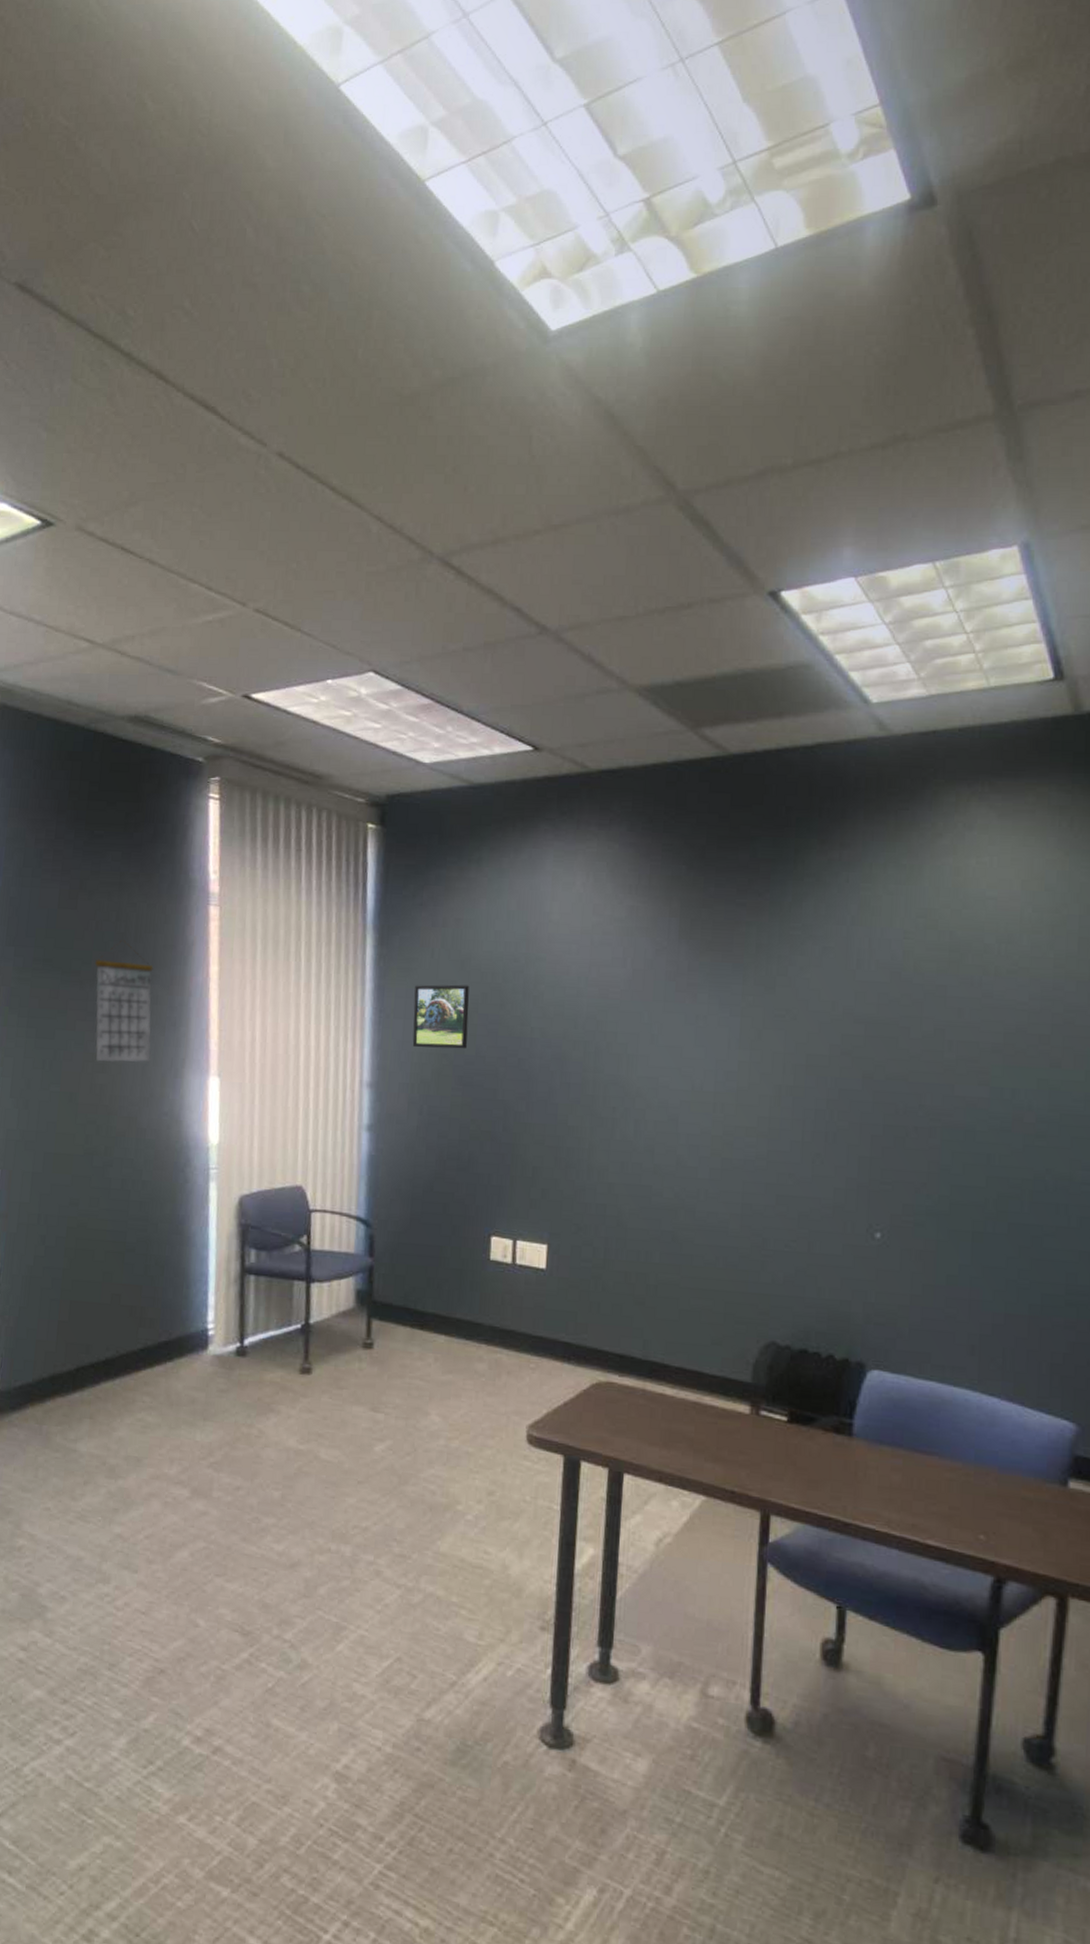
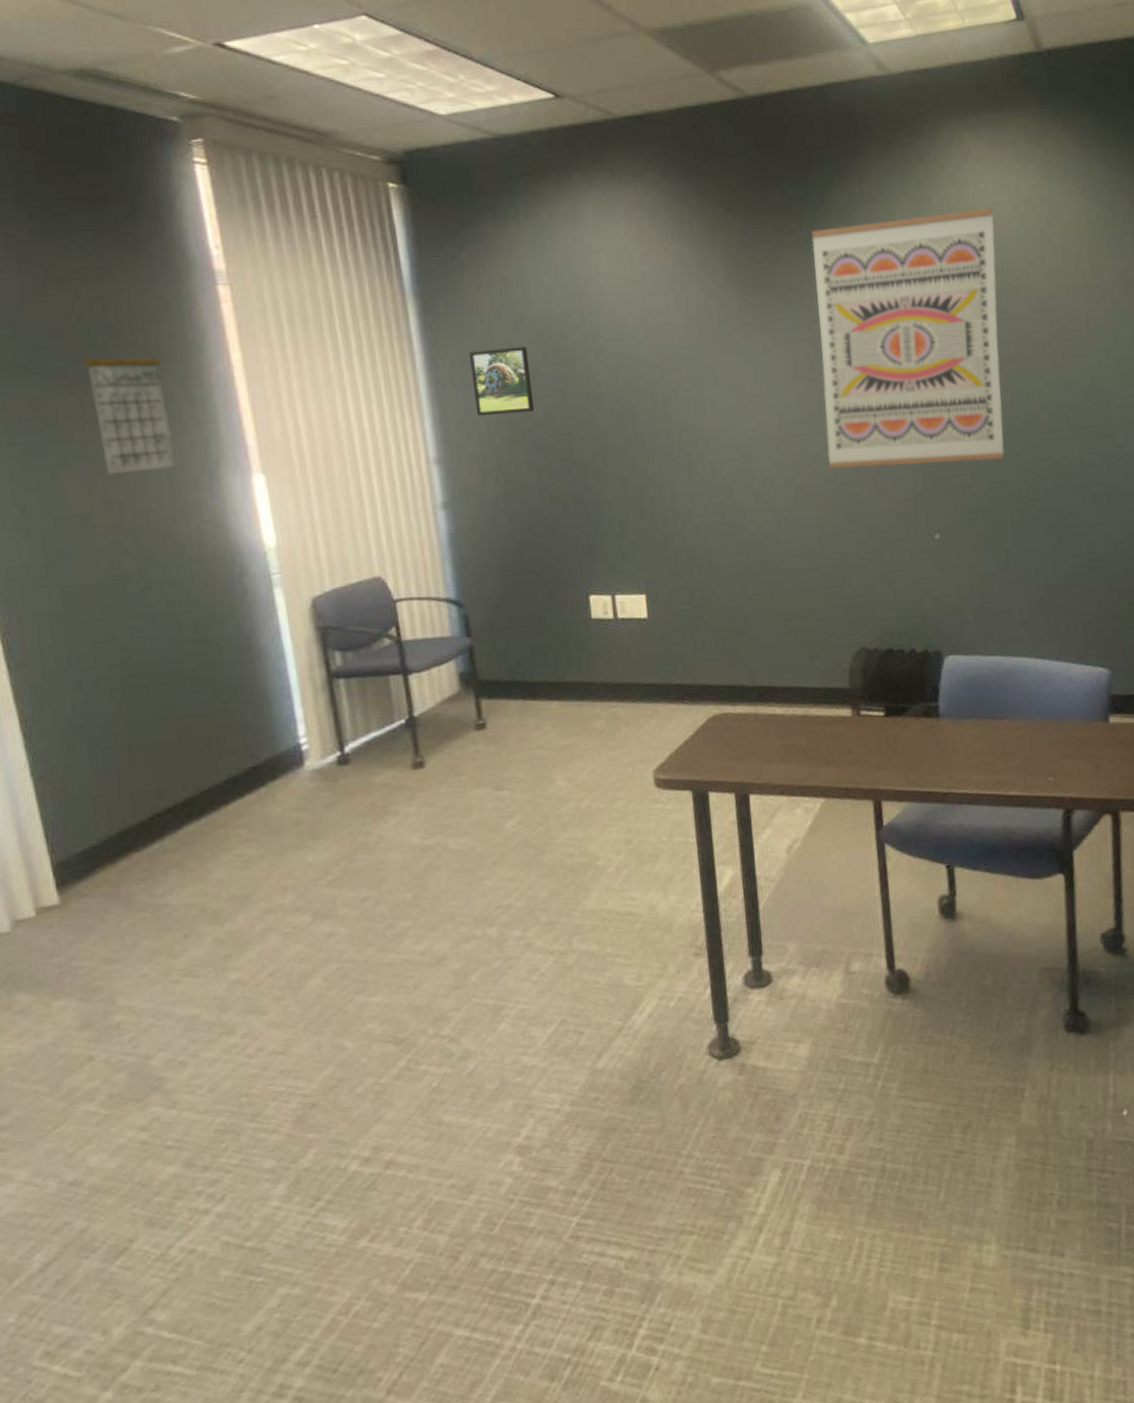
wall art: none [762,882,996,1161] -> present [811,208,1005,468]

